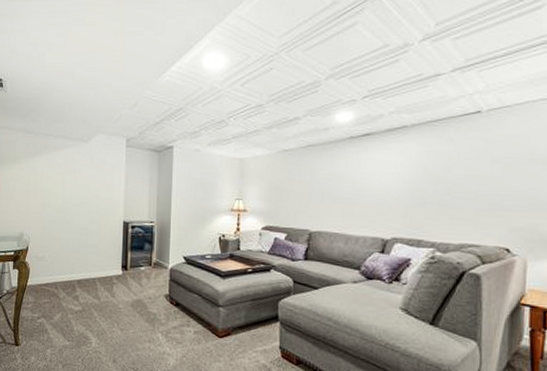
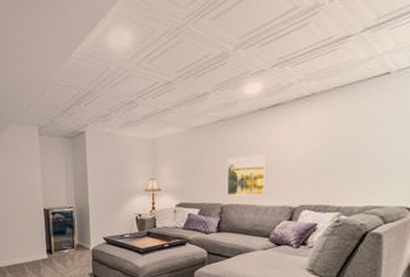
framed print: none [315,182,358,224] -> present [226,154,267,196]

